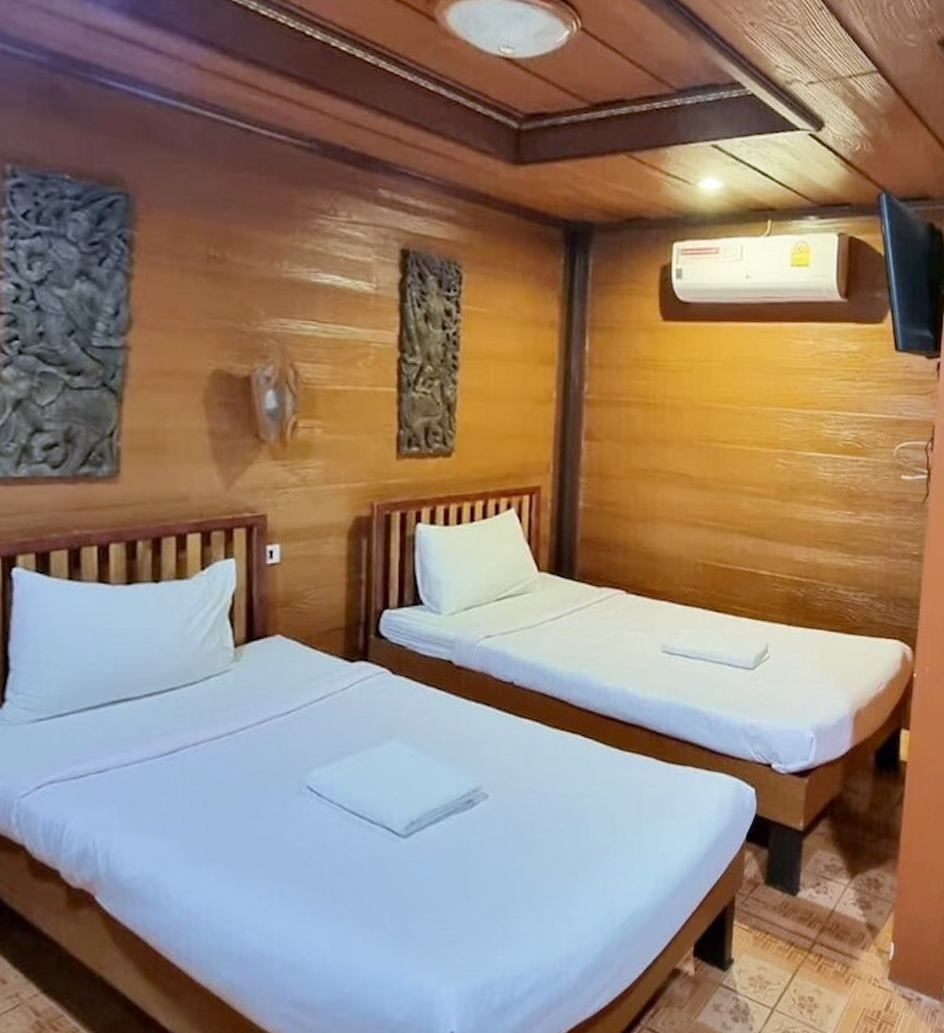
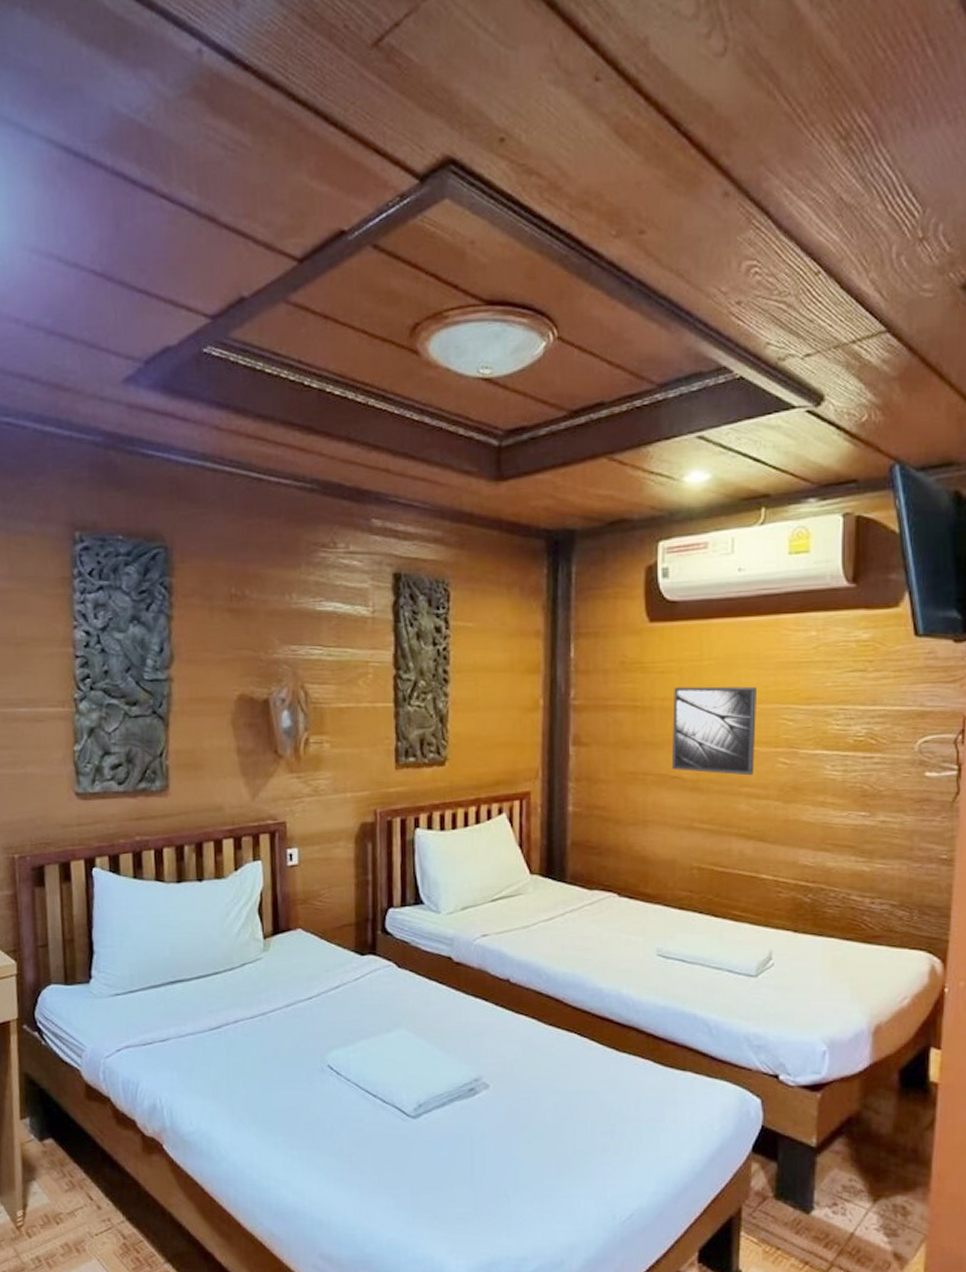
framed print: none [680,387,760,475] -> present [671,686,756,776]

